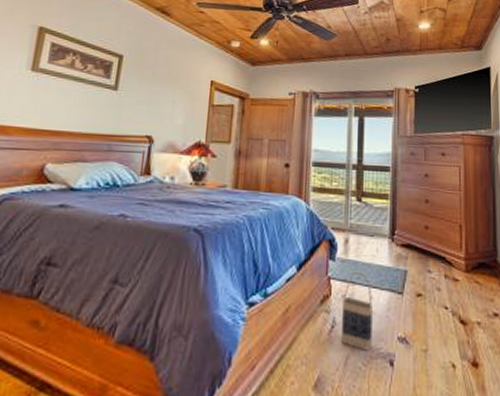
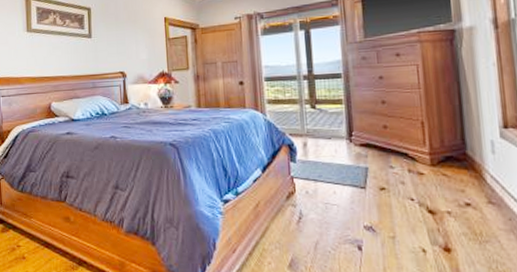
bag: present [340,270,373,351] -> none [307,170,339,238]

